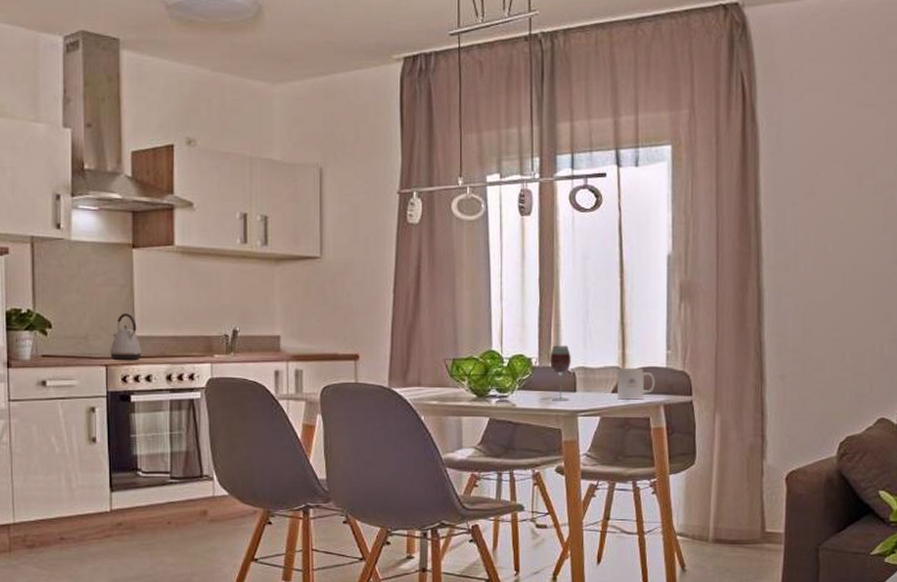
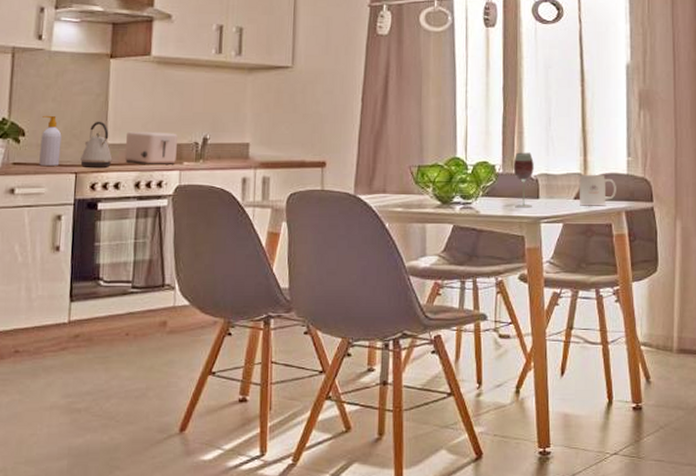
soap bottle: none [68,307,89,359] -> present [39,115,62,167]
toaster: none [154,323,207,359] -> present [124,131,178,167]

